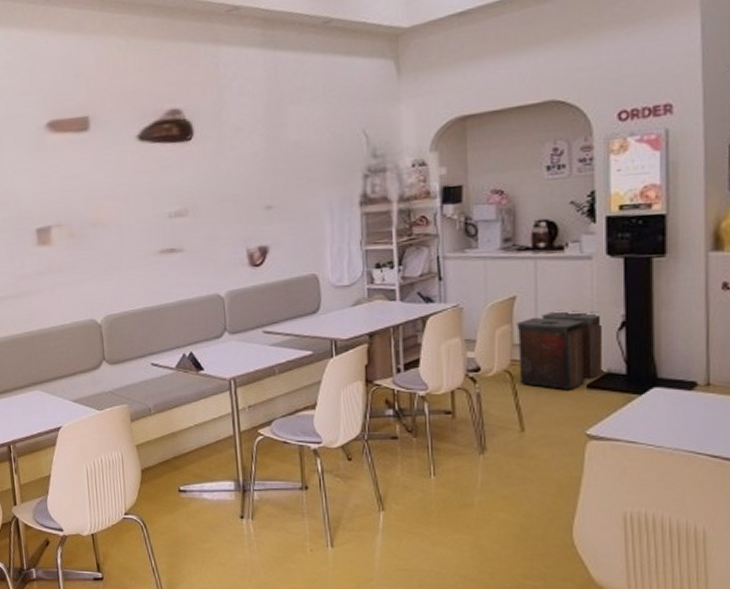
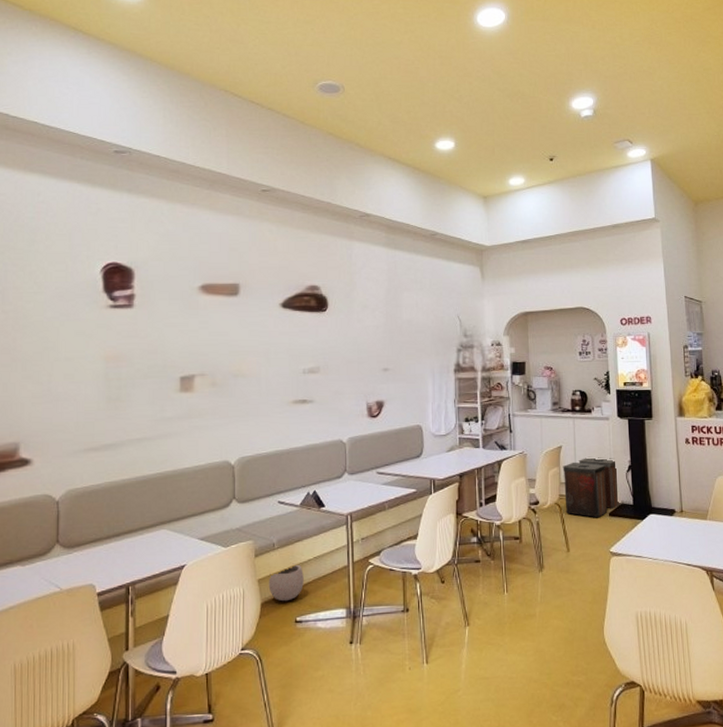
plant pot: none [147,430,186,469] -> present [268,563,304,602]

